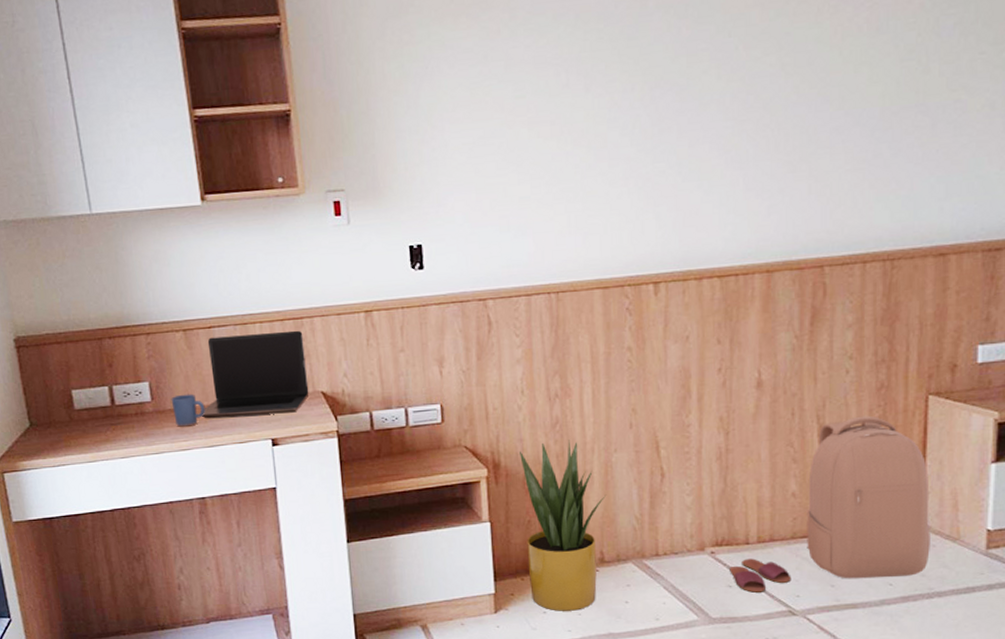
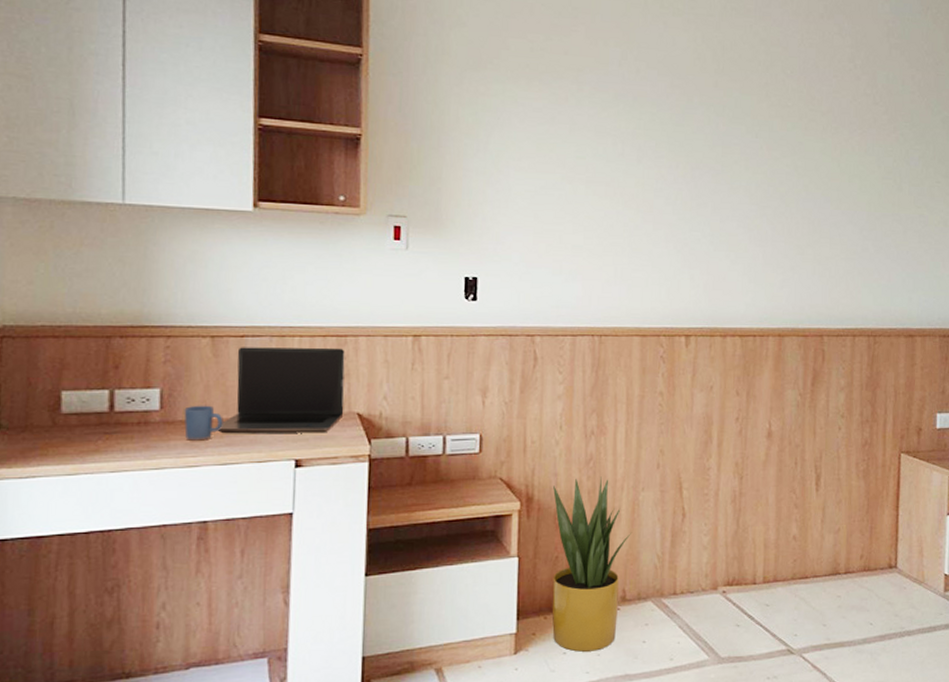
slippers: present [729,558,792,593] -> none [738,598,791,632]
backpack: present [807,415,930,579] -> none [804,468,902,619]

